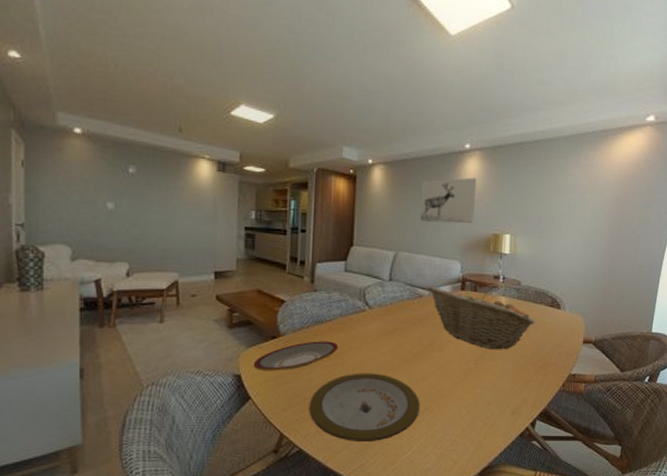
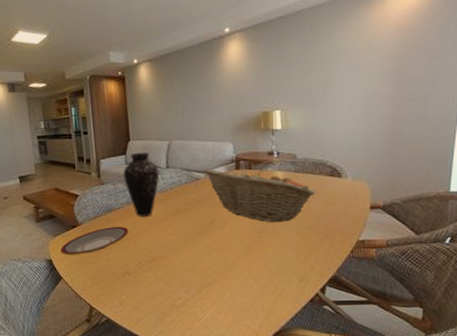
plate: present [309,373,420,441] -> none [110,251,209,311]
vase: none [340,259,381,332] -> present [123,152,160,217]
wall art: present [419,177,477,224] -> none [186,60,241,110]

